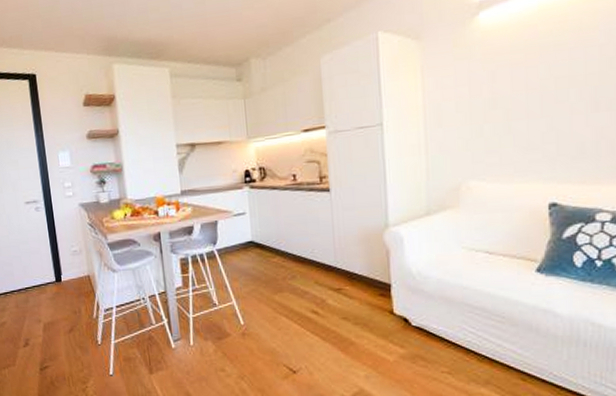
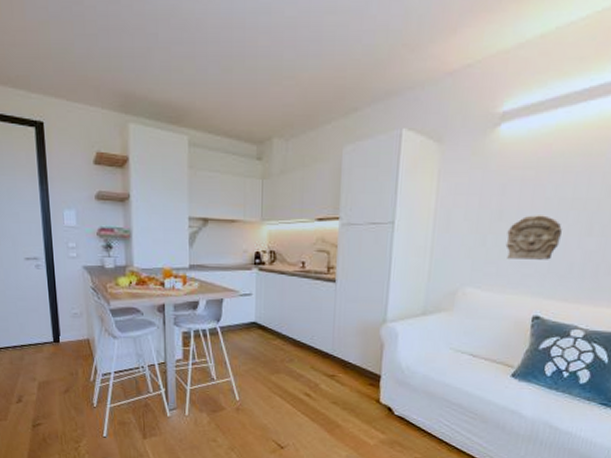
stone relief: none [505,96,565,146] -> present [505,215,562,260]

